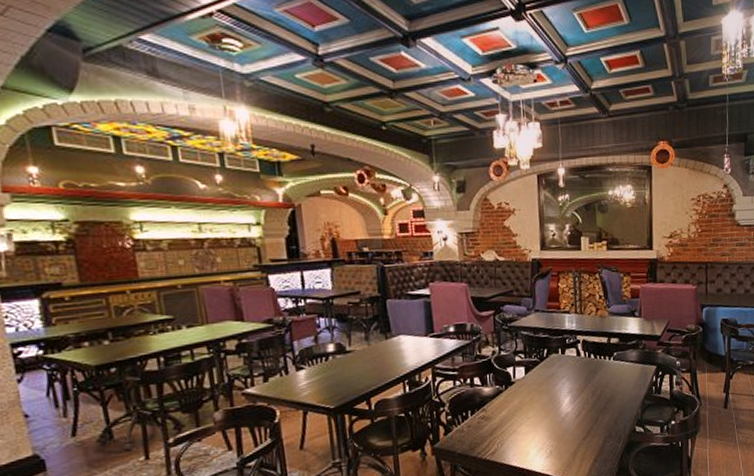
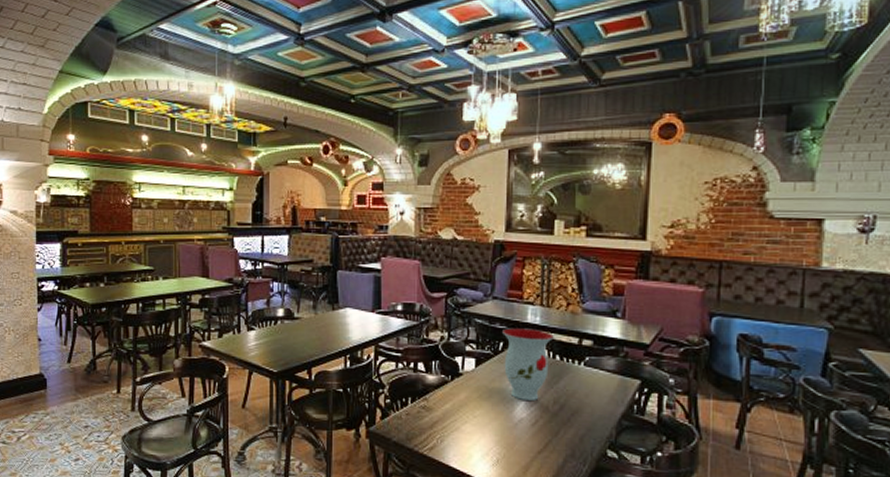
vase: none [545,334,588,397] -> present [503,328,554,400]

